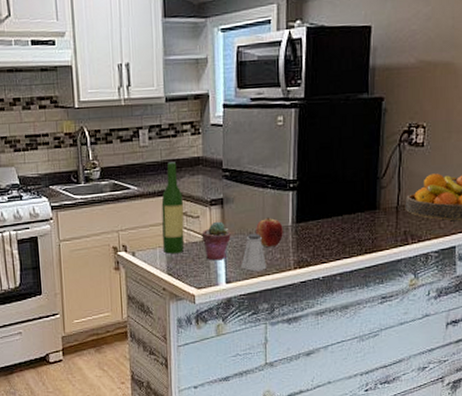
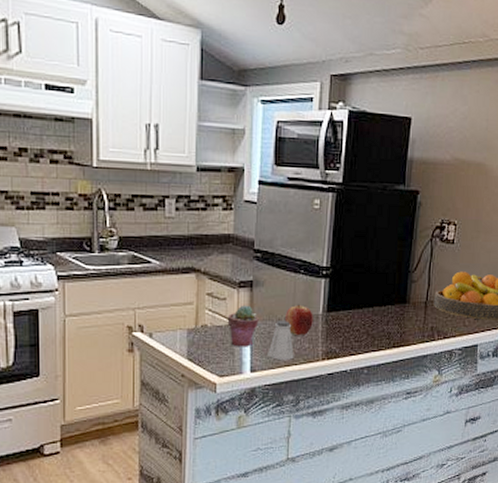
wine bottle: present [161,162,184,254] -> none [185,237,209,337]

